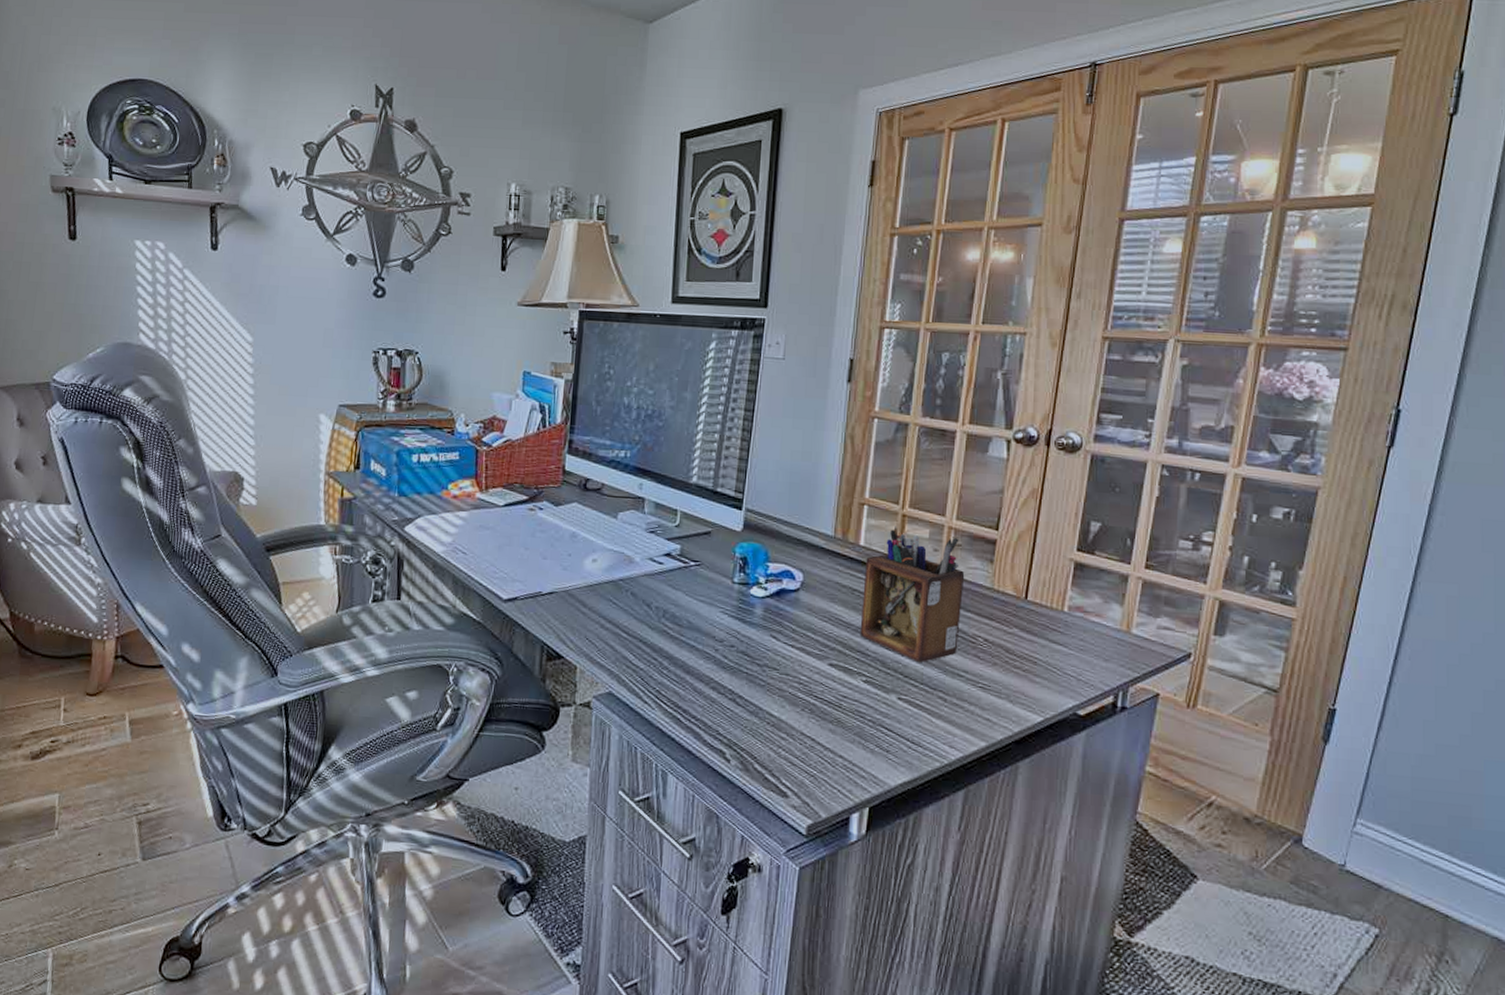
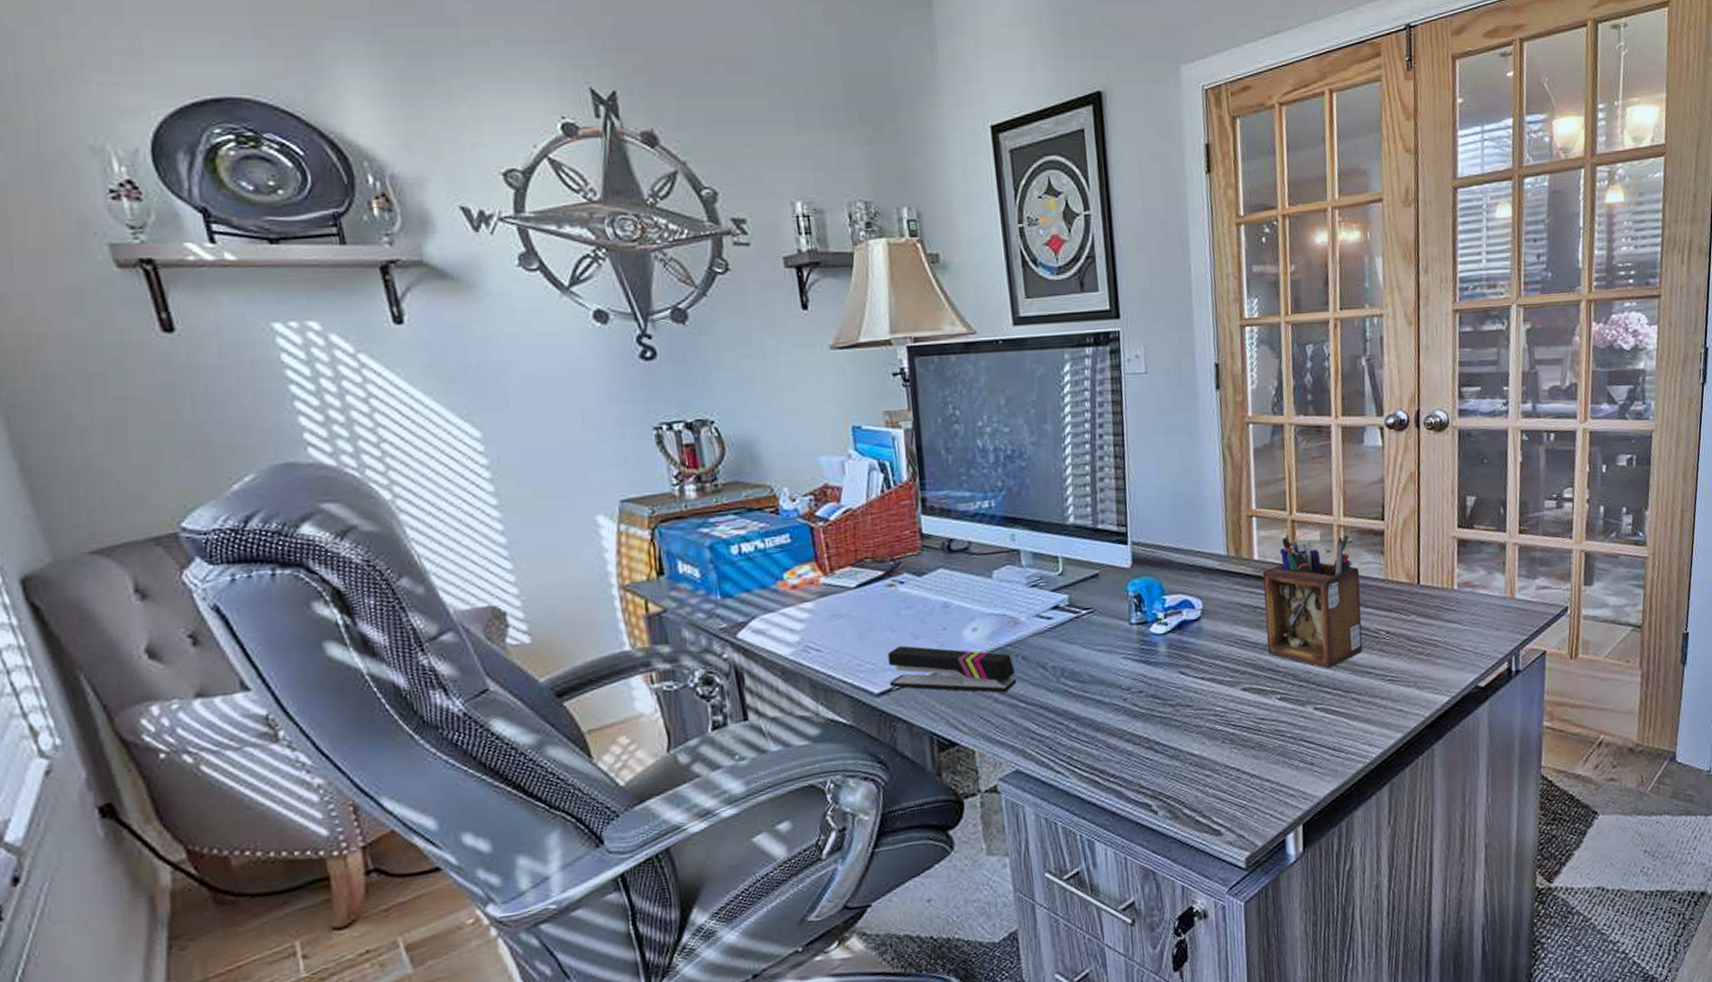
stapler: none [516,562,624,622] -> present [887,645,1017,693]

